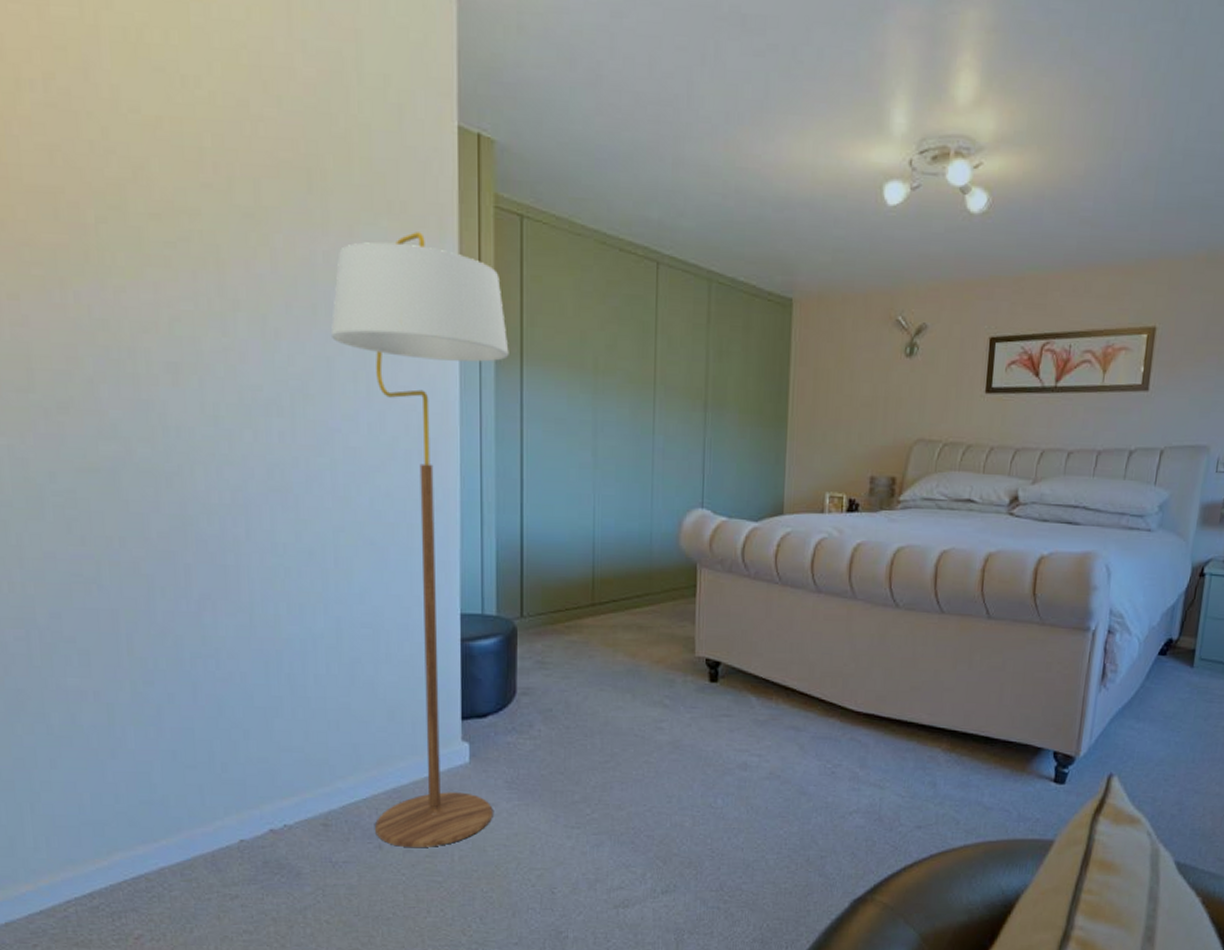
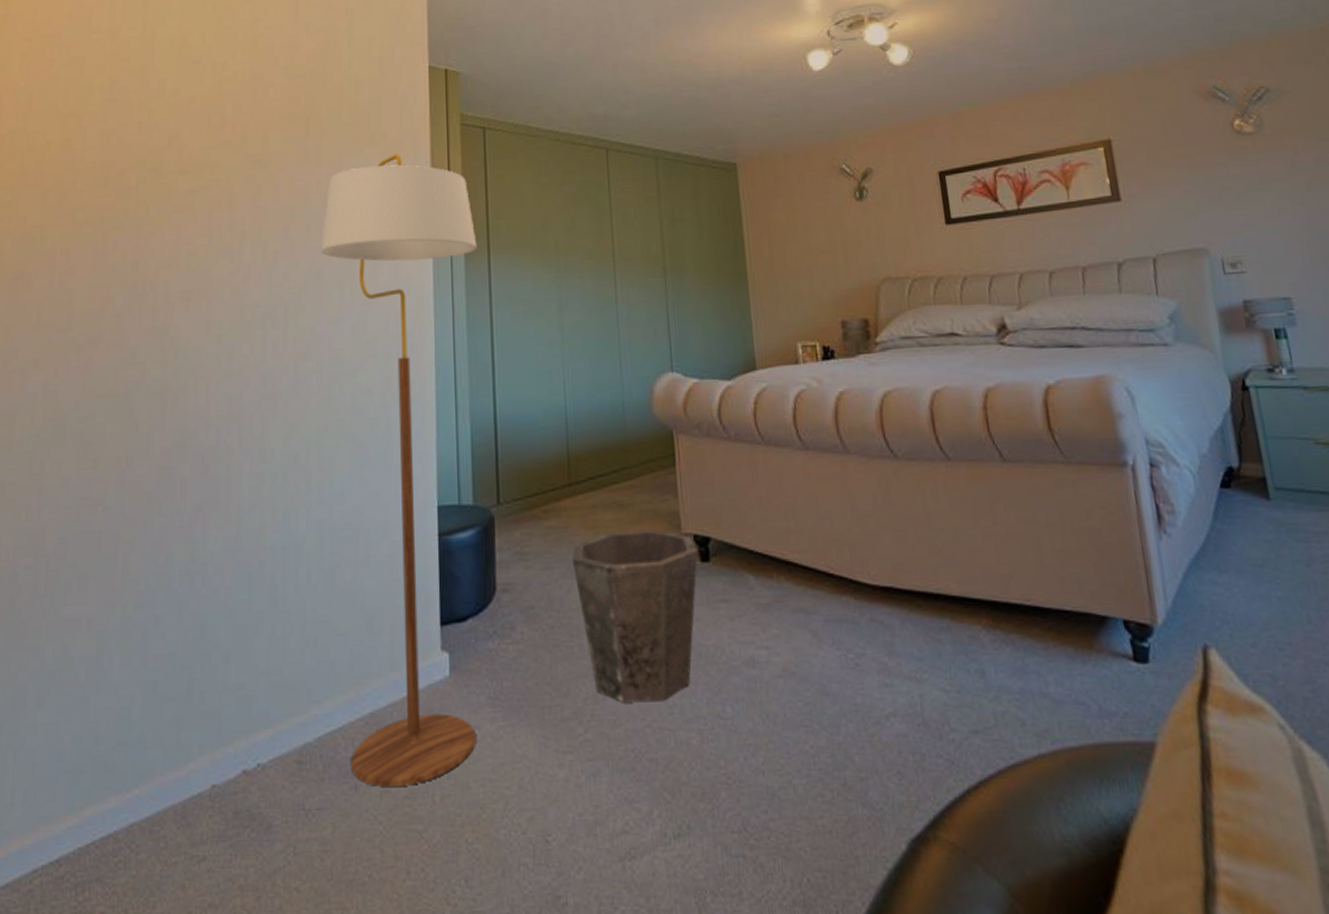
waste bin: none [591,650,708,792] -> present [572,529,698,703]

